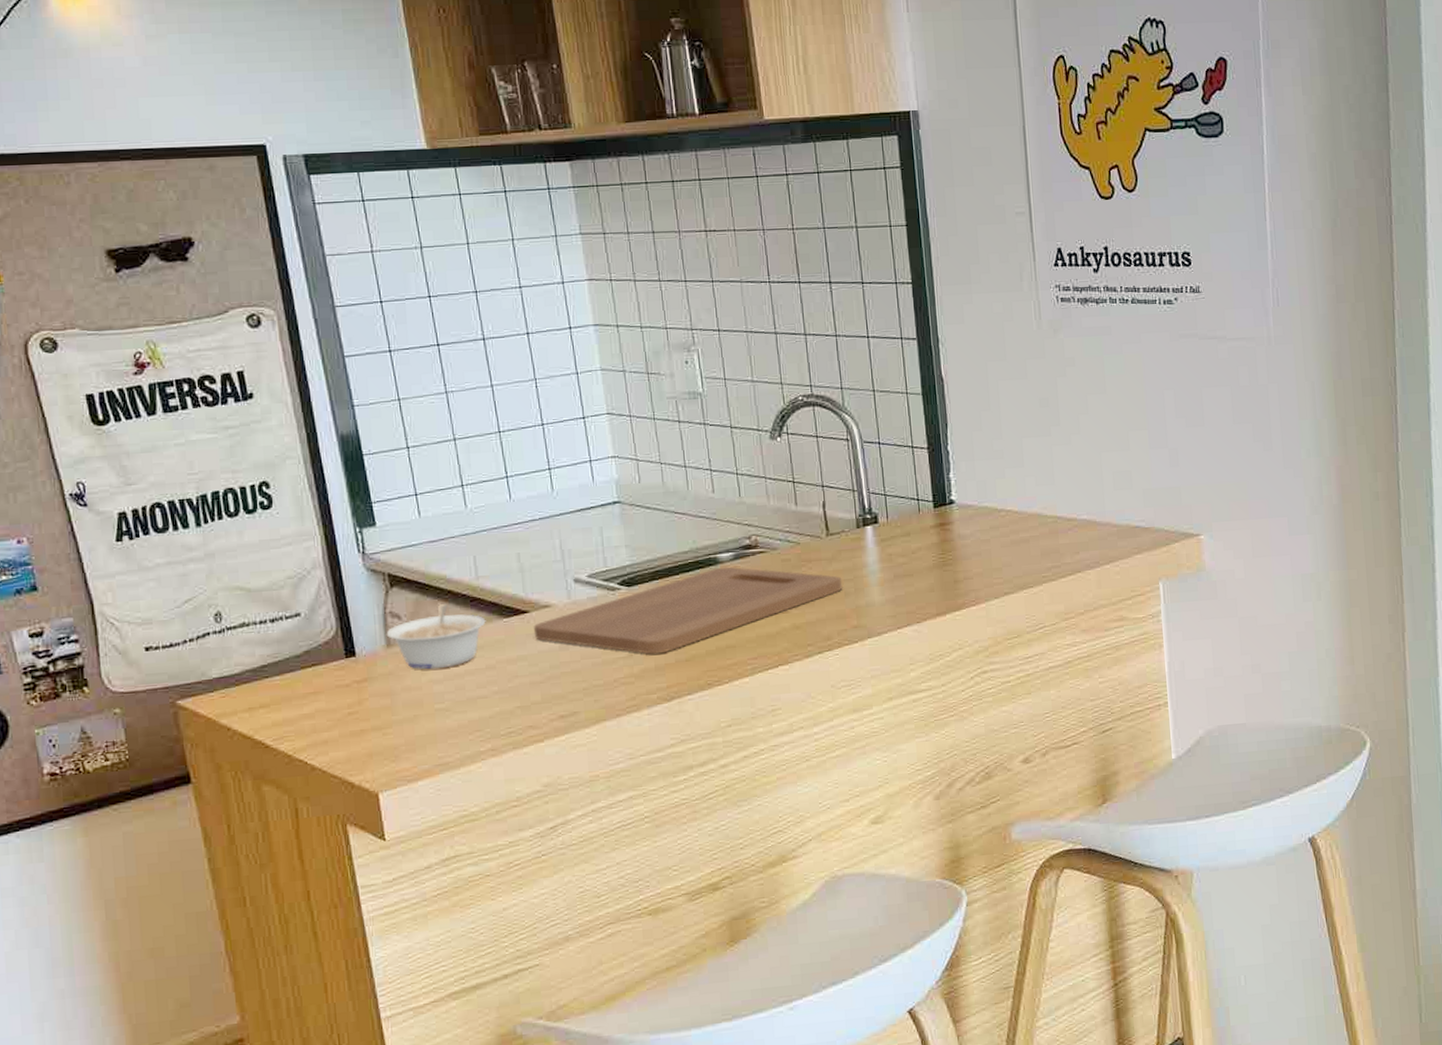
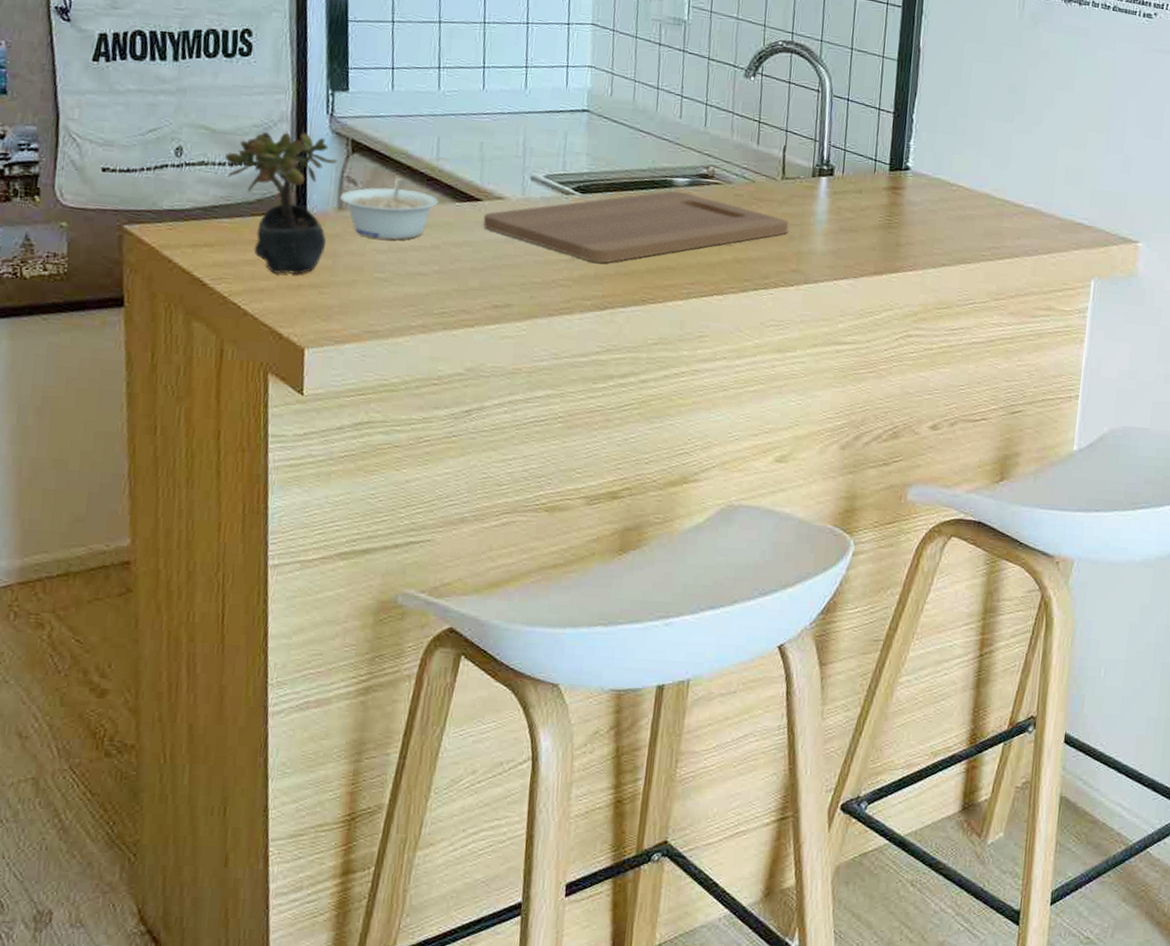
succulent plant: none [265,575,381,723] -> present [225,131,338,275]

